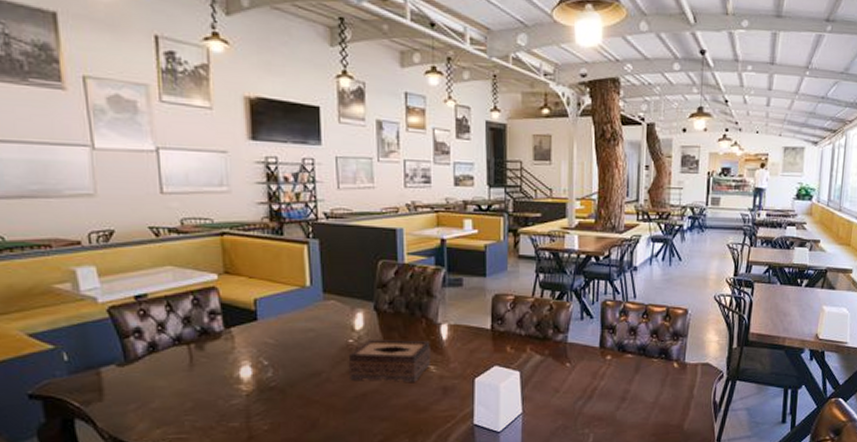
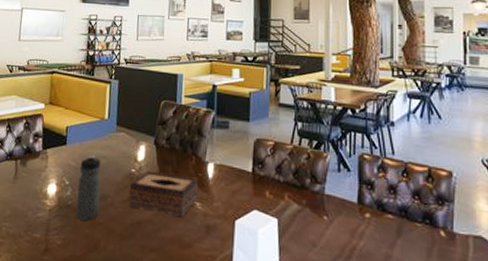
water bottle: none [280,328,313,401] -> present [76,154,101,221]

